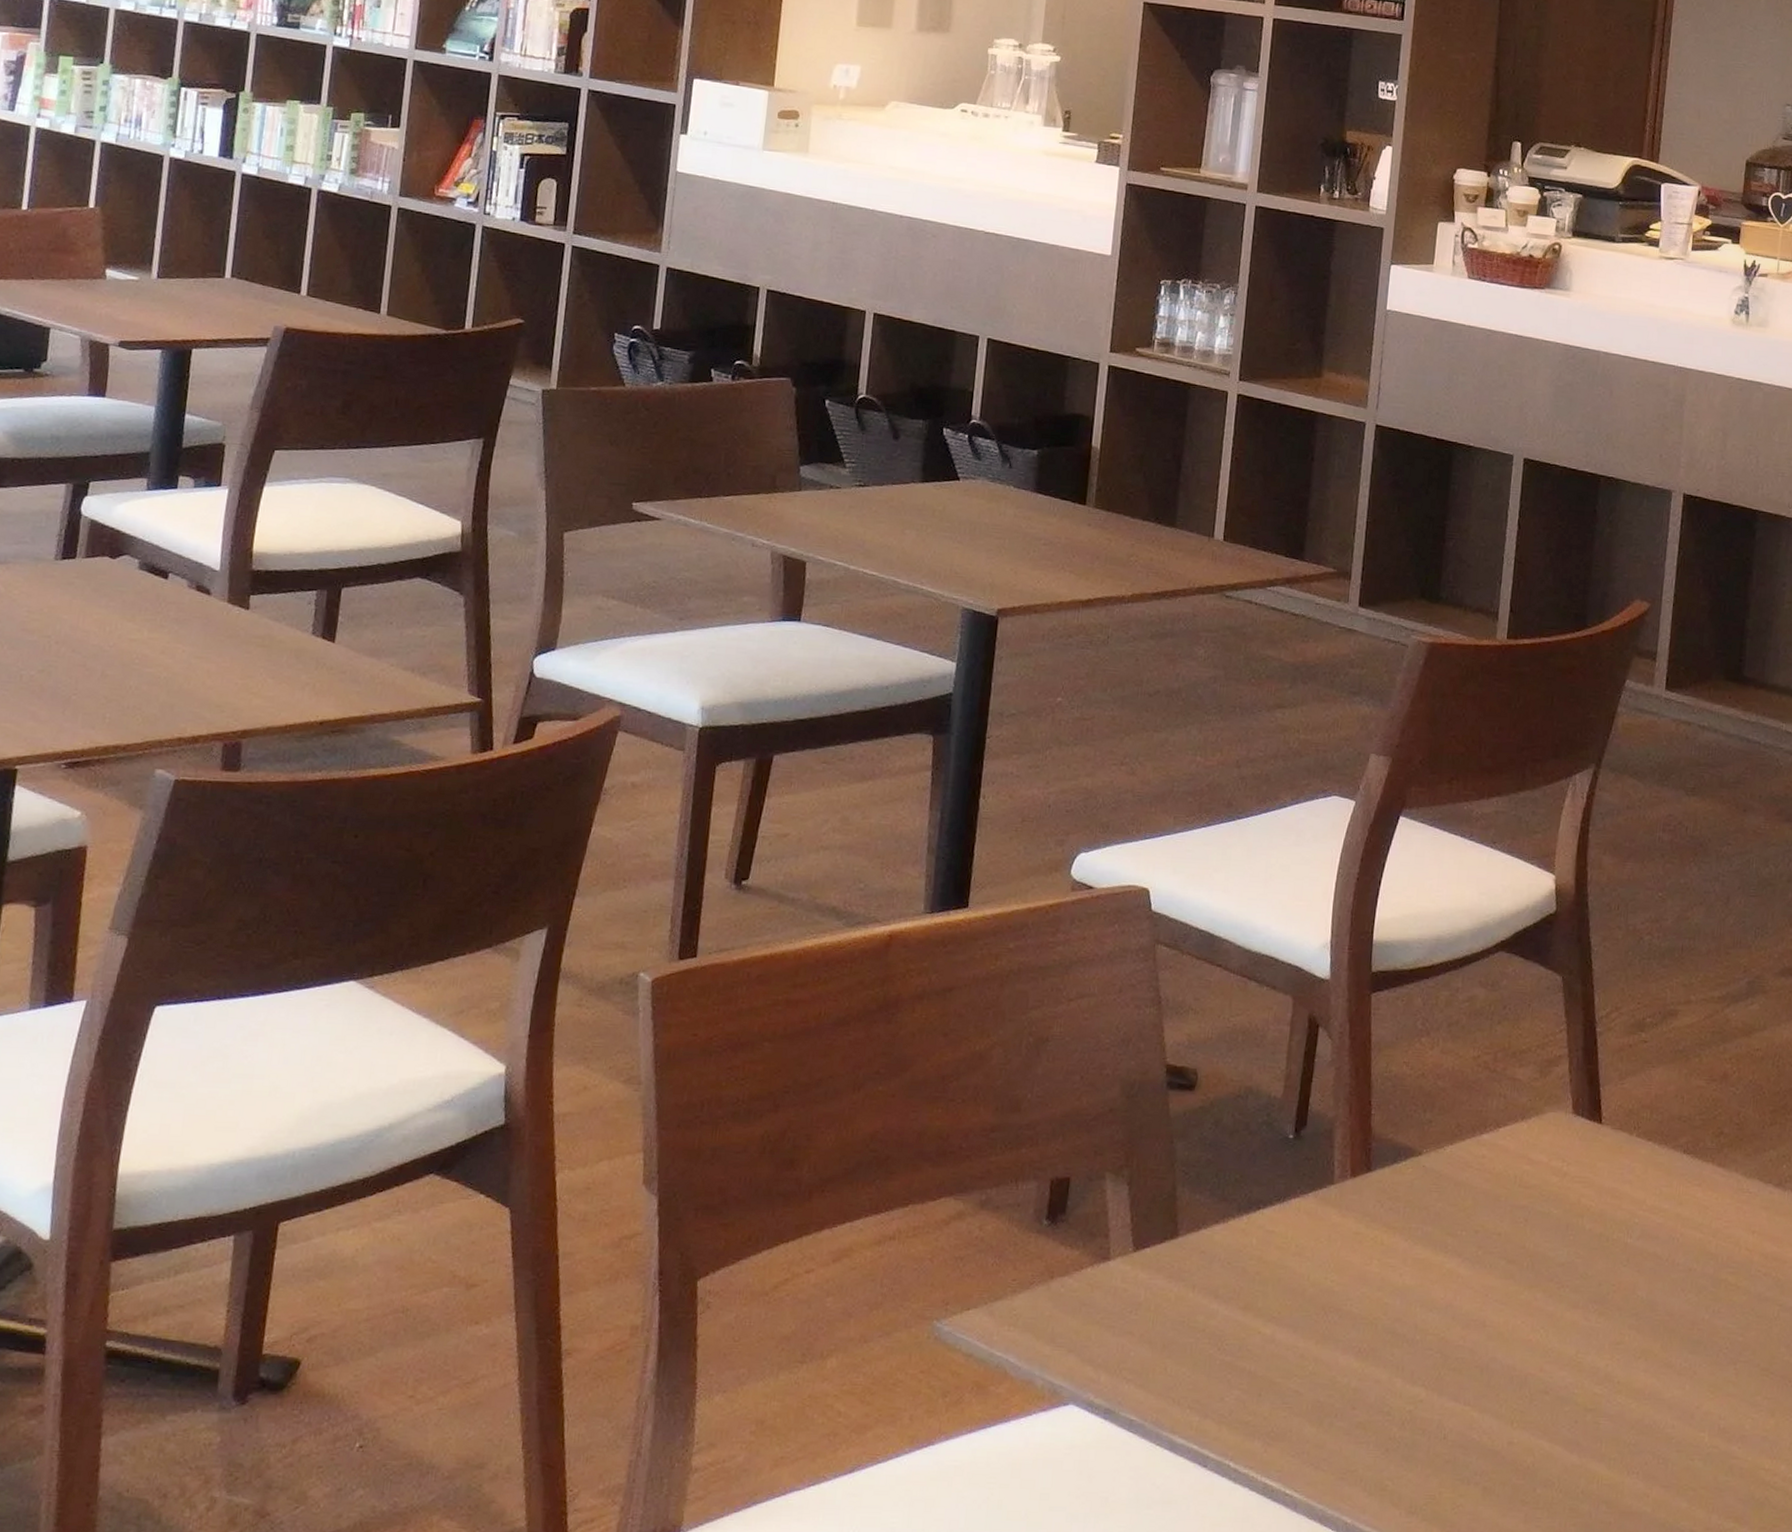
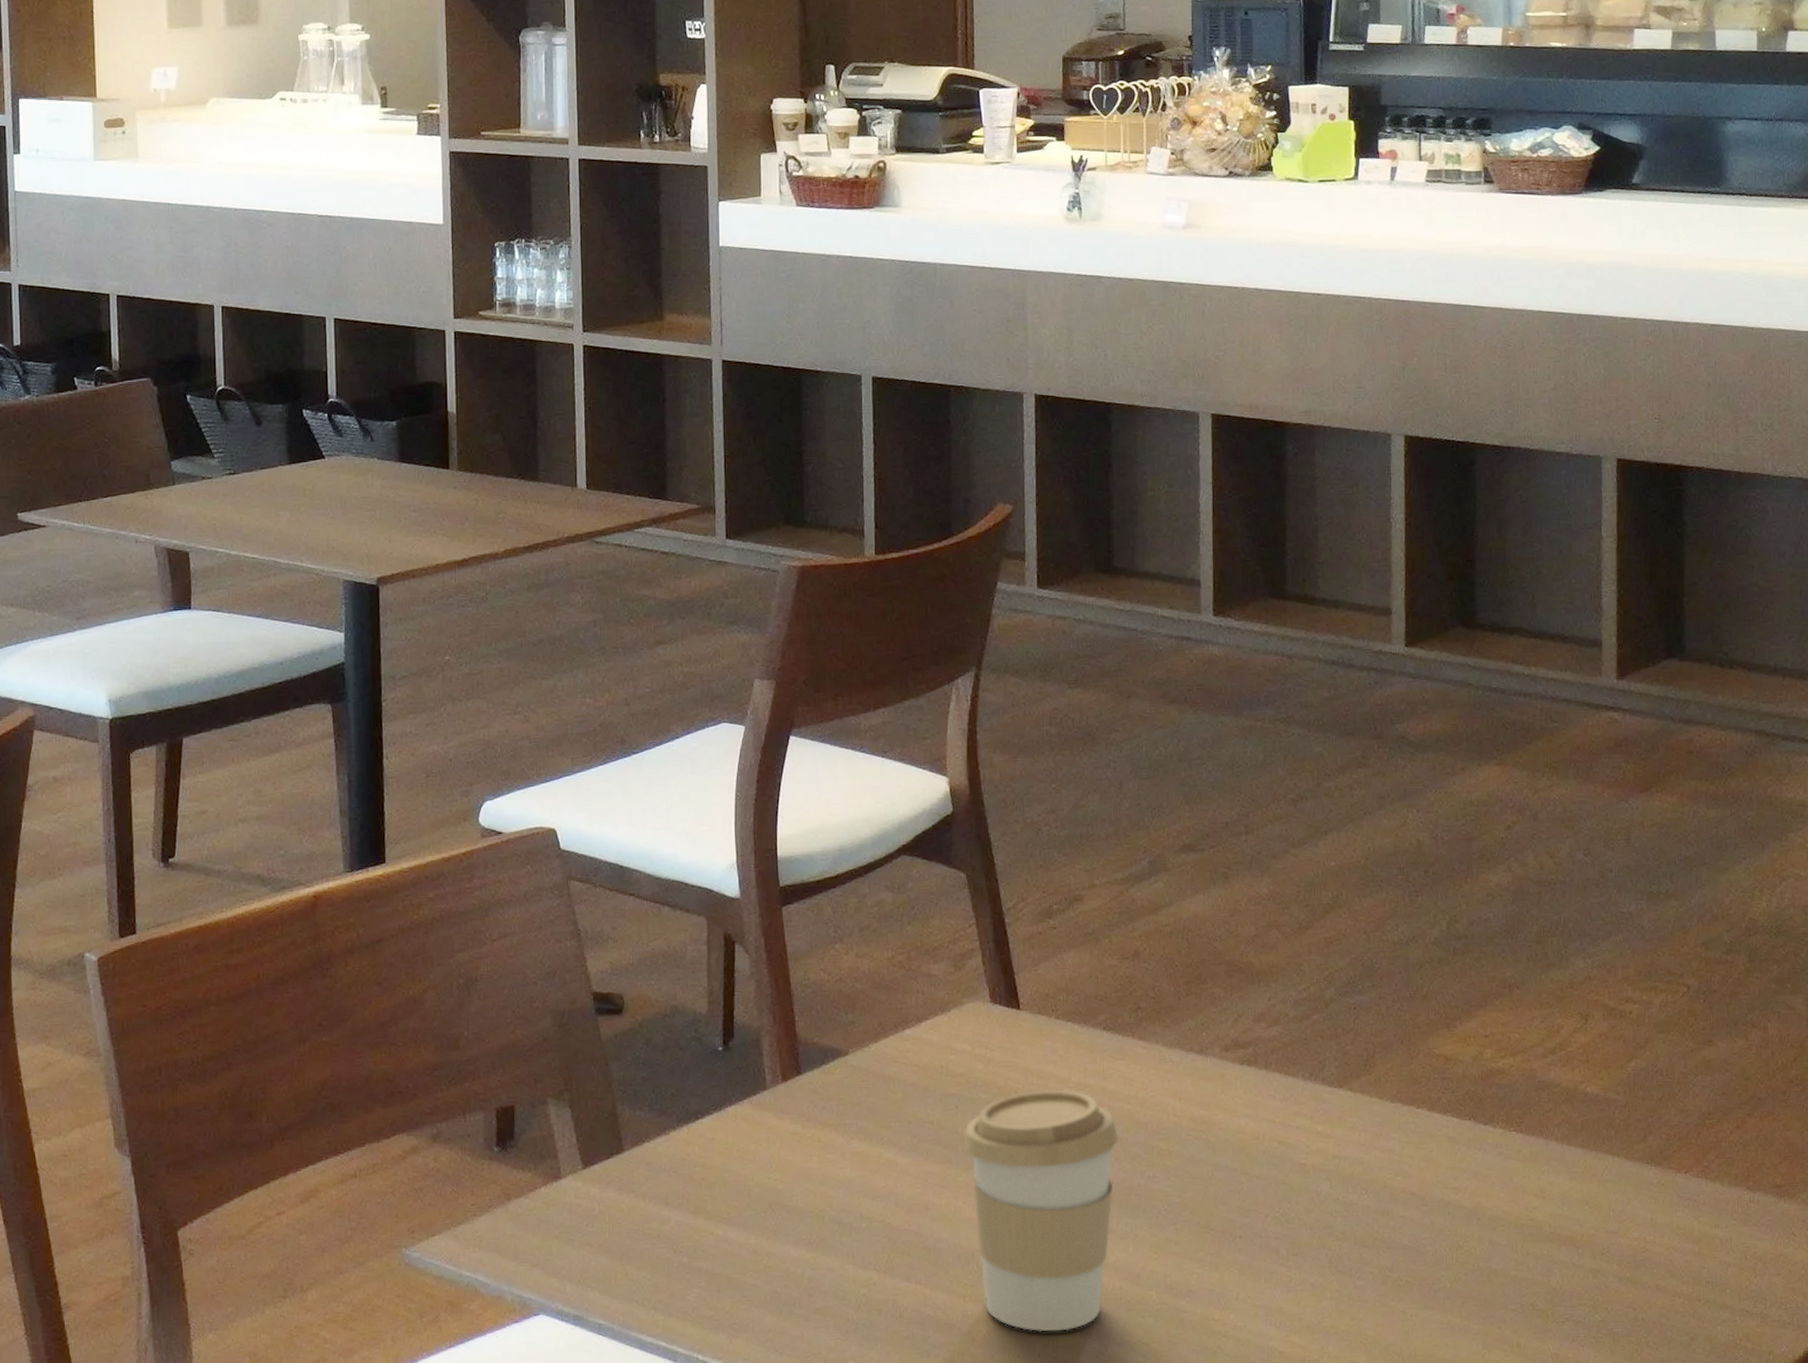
coffee cup: none [1529,1210,1688,1468] -> present [964,1089,1119,1332]

